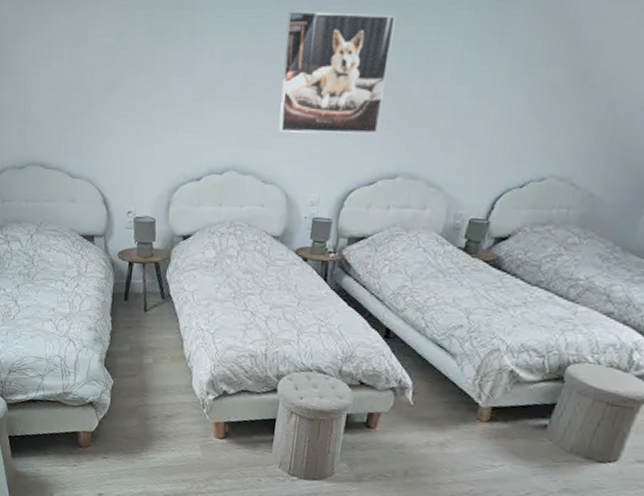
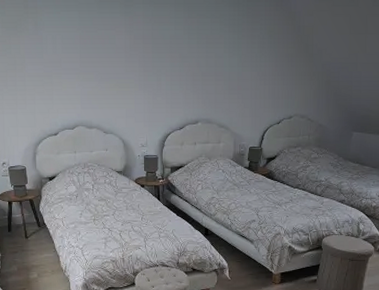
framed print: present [279,11,395,134] -> none [107,9,182,95]

